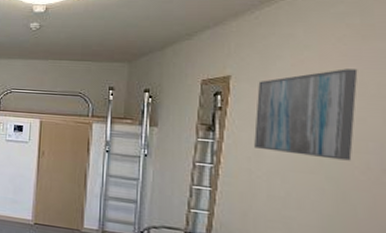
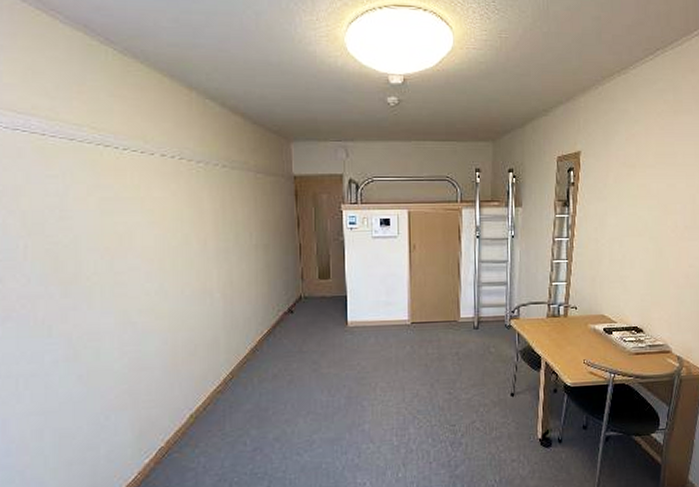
wall art: present [254,69,358,161] -> none [599,141,671,222]

